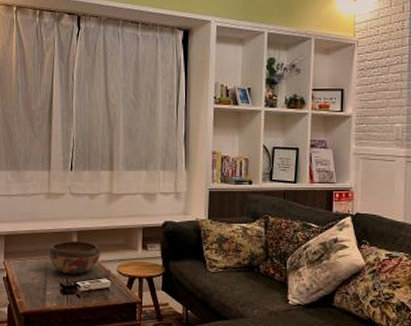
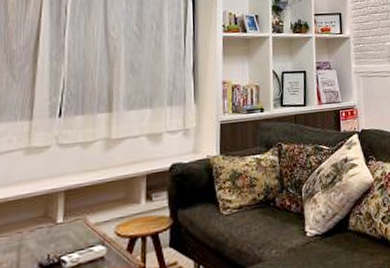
decorative bowl: present [48,240,100,275] -> none [24,202,94,250]

